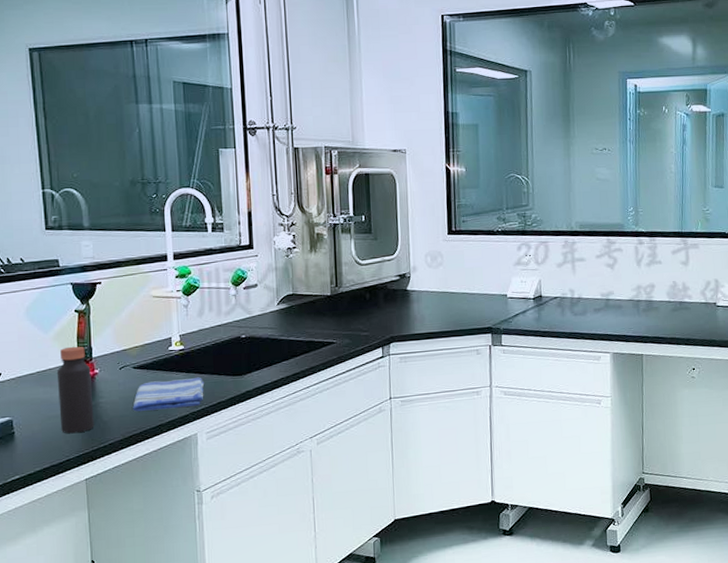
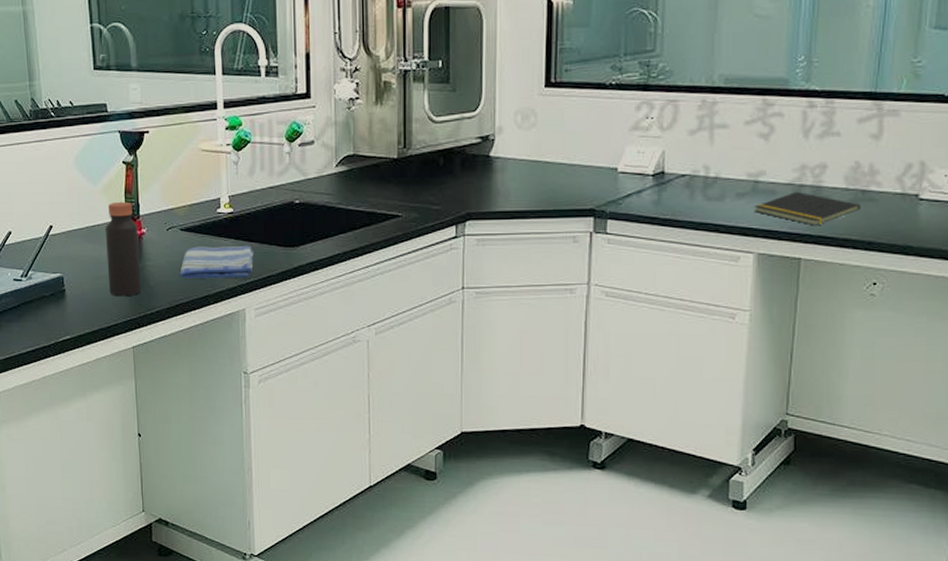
notepad: none [607,305,680,330] -> present [753,191,861,226]

